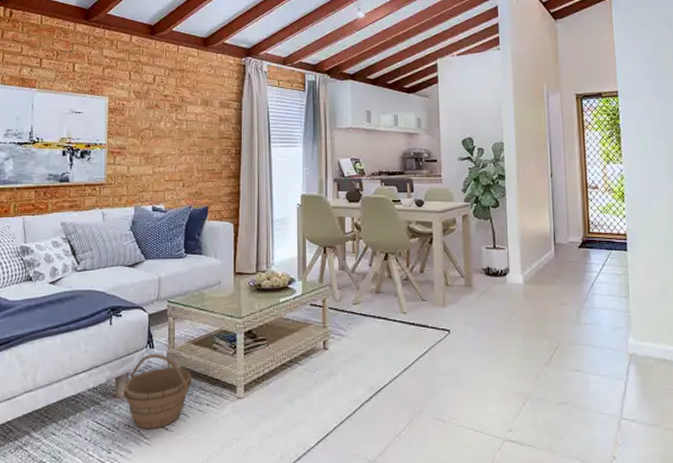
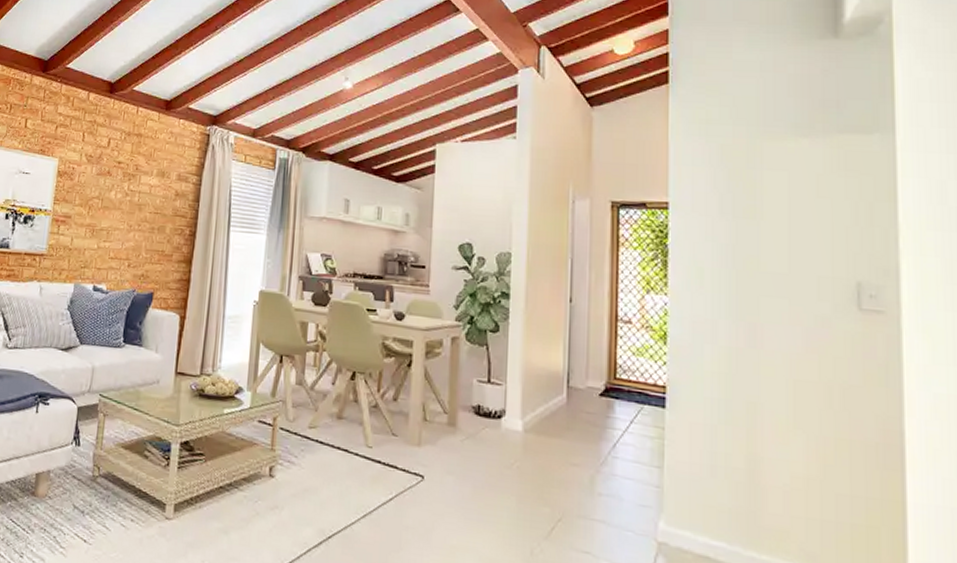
basket: present [124,354,192,430] -> none [43,452,118,539]

